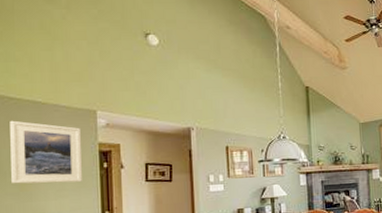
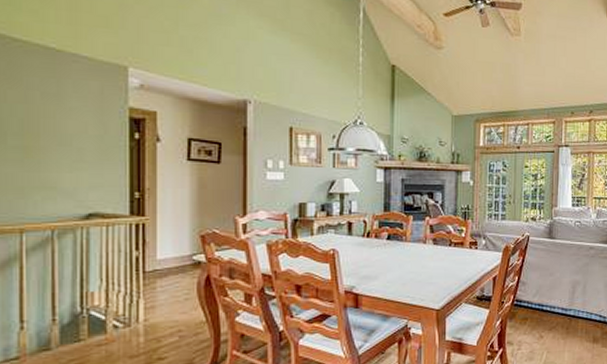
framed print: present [10,120,82,184] -> none [13,67,108,153]

